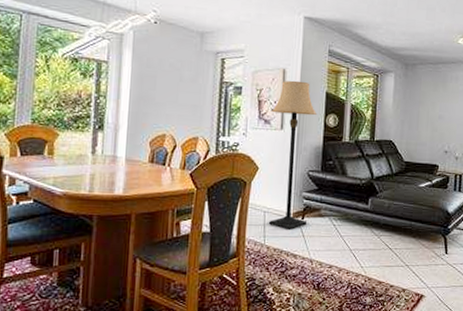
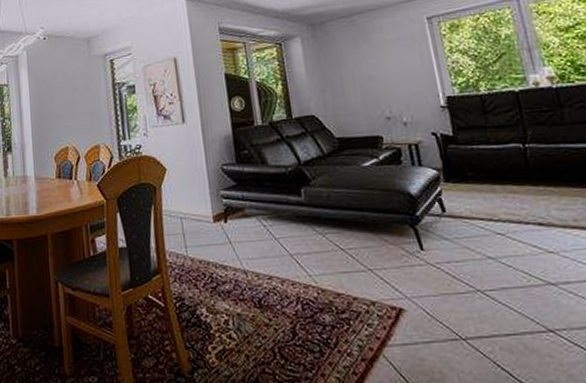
lamp: present [268,80,318,230] -> none [169,66,232,236]

